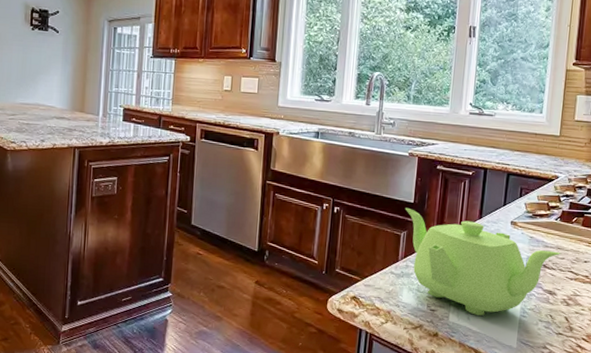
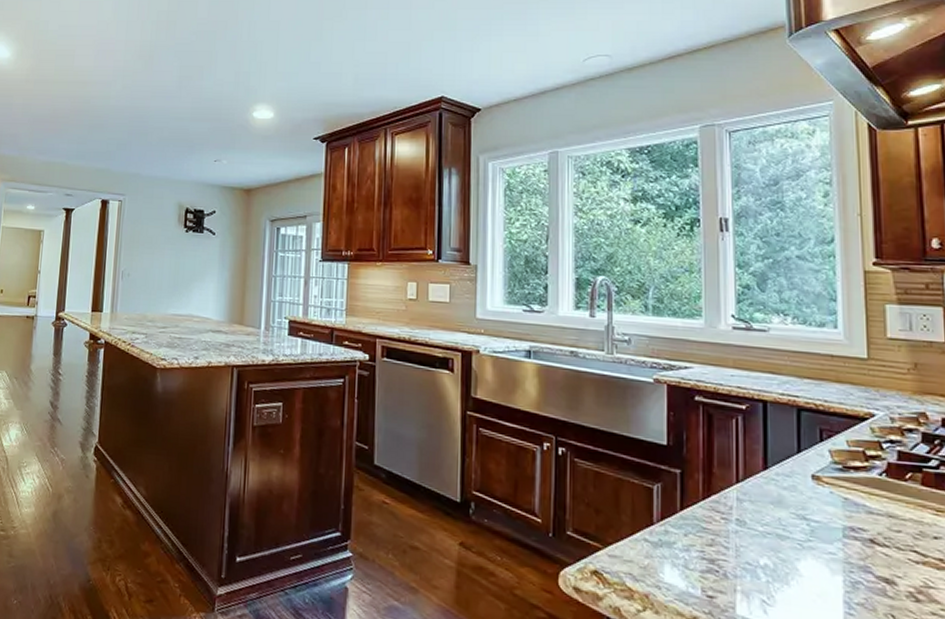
teakettle: present [405,207,561,316] -> none [655,451,895,609]

